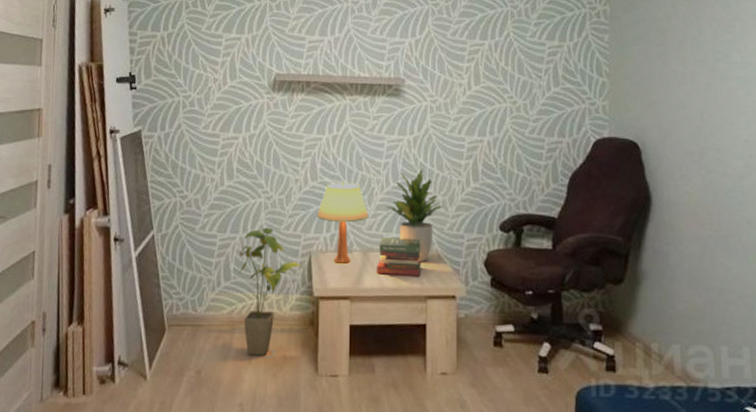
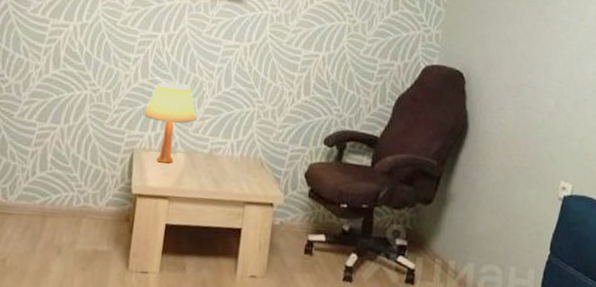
house plant: present [238,227,304,356] -> none [55,120,125,248]
books: present [376,236,422,277] -> none [197,140,246,183]
potted plant: present [386,168,443,262] -> none [215,77,272,168]

